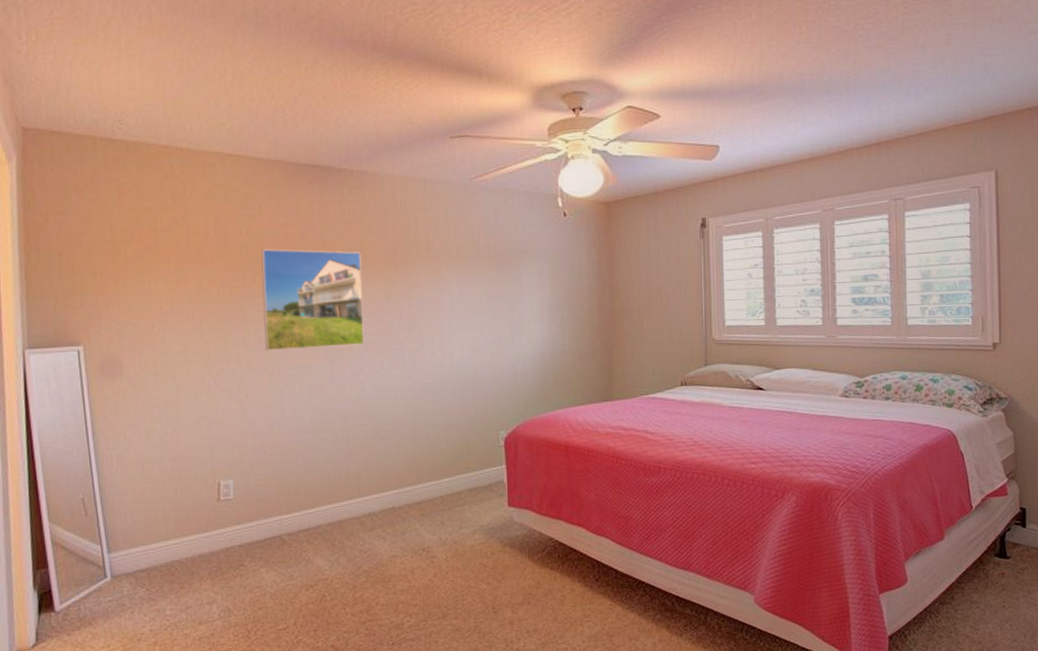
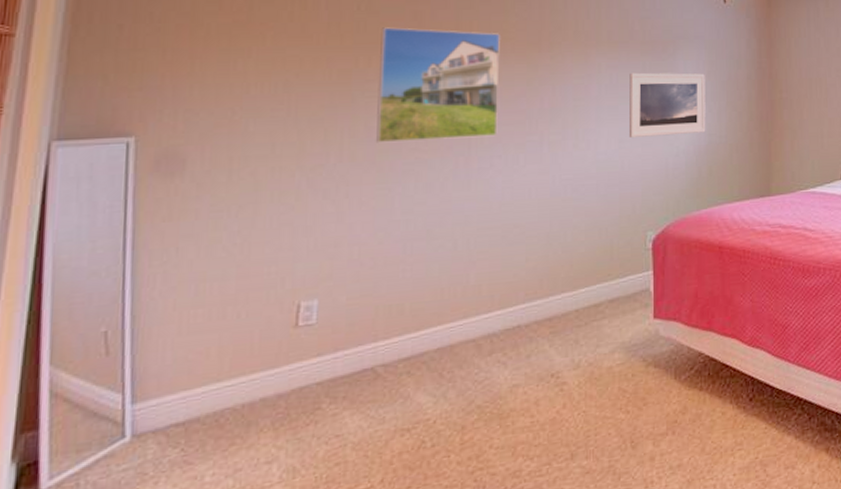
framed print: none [477,285,550,346] -> present [628,72,706,138]

